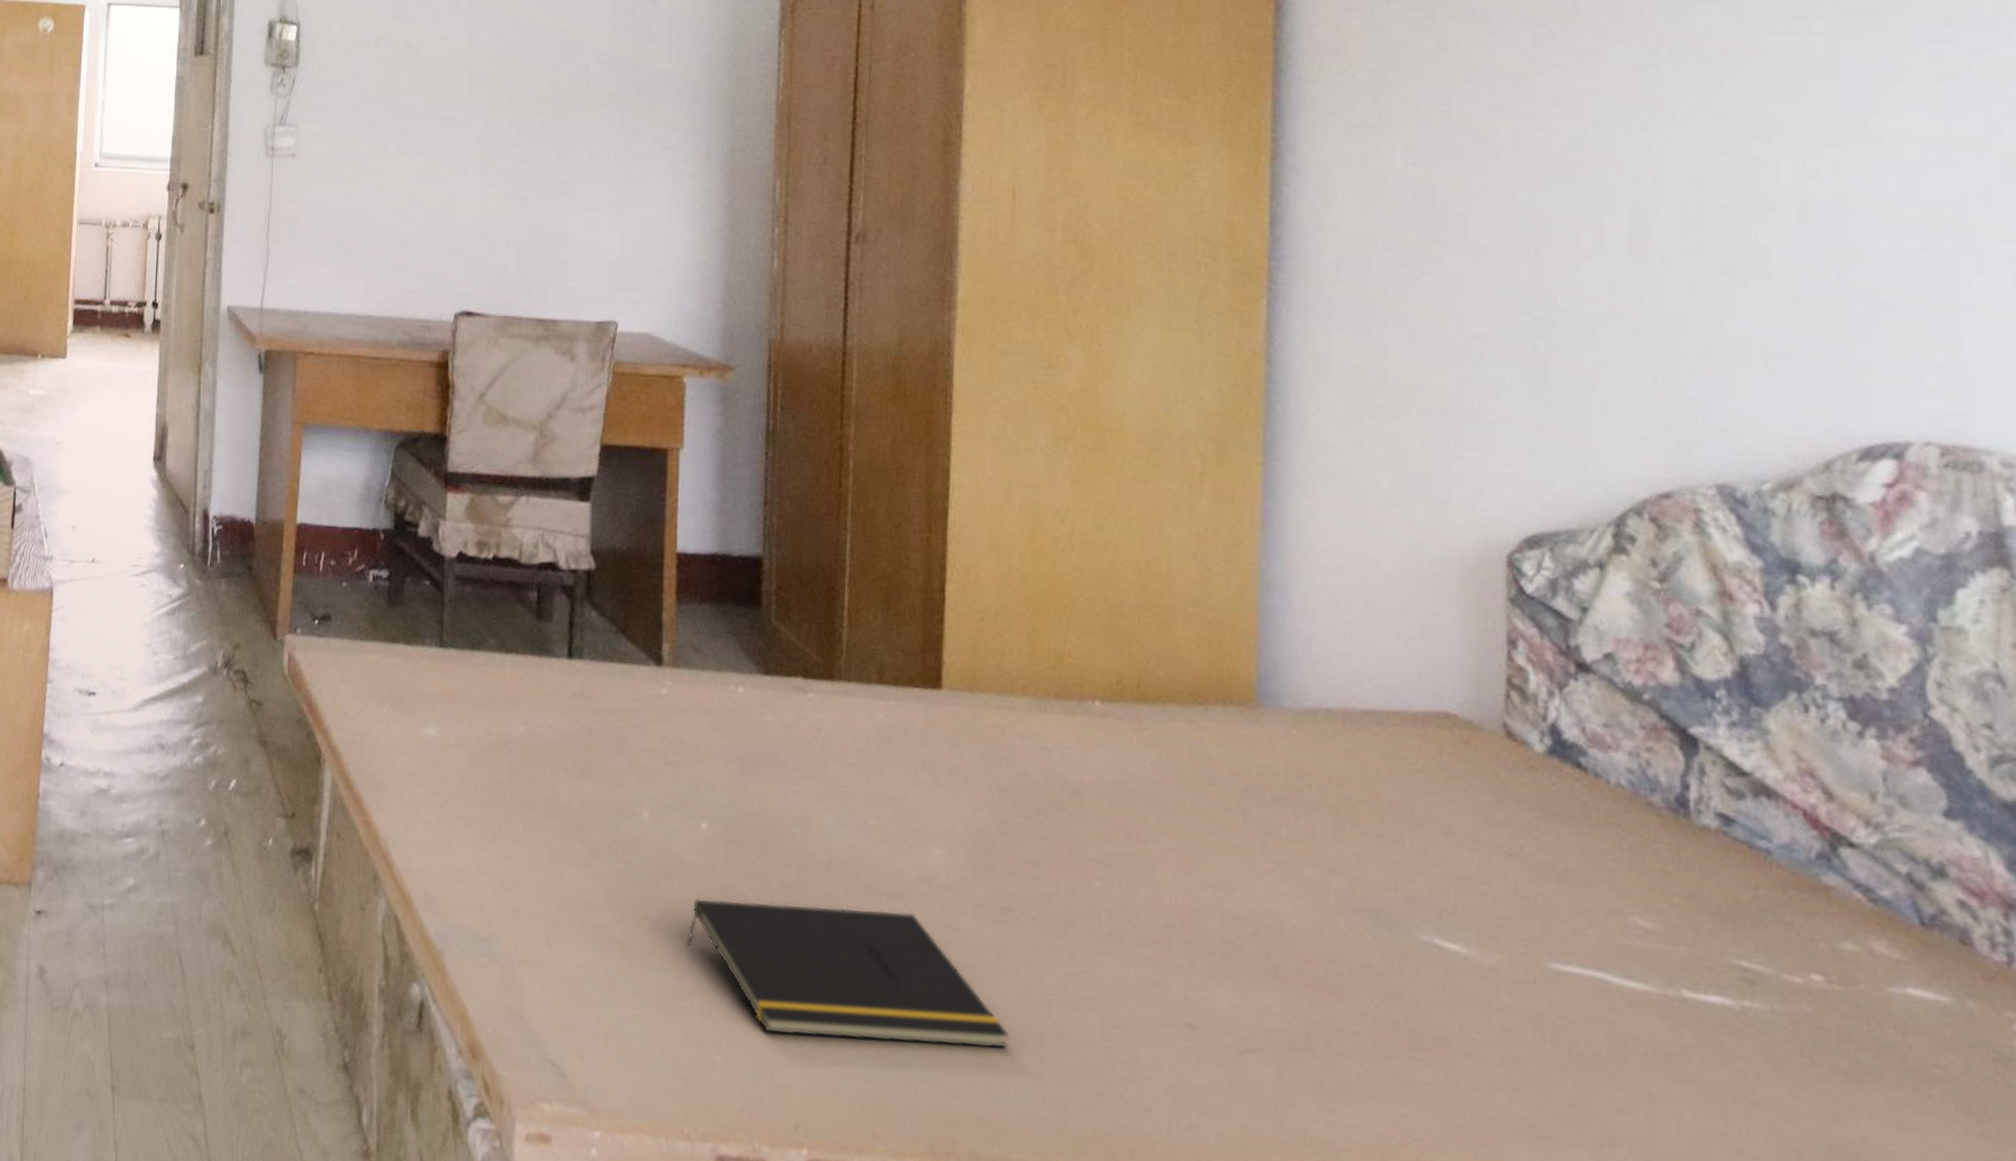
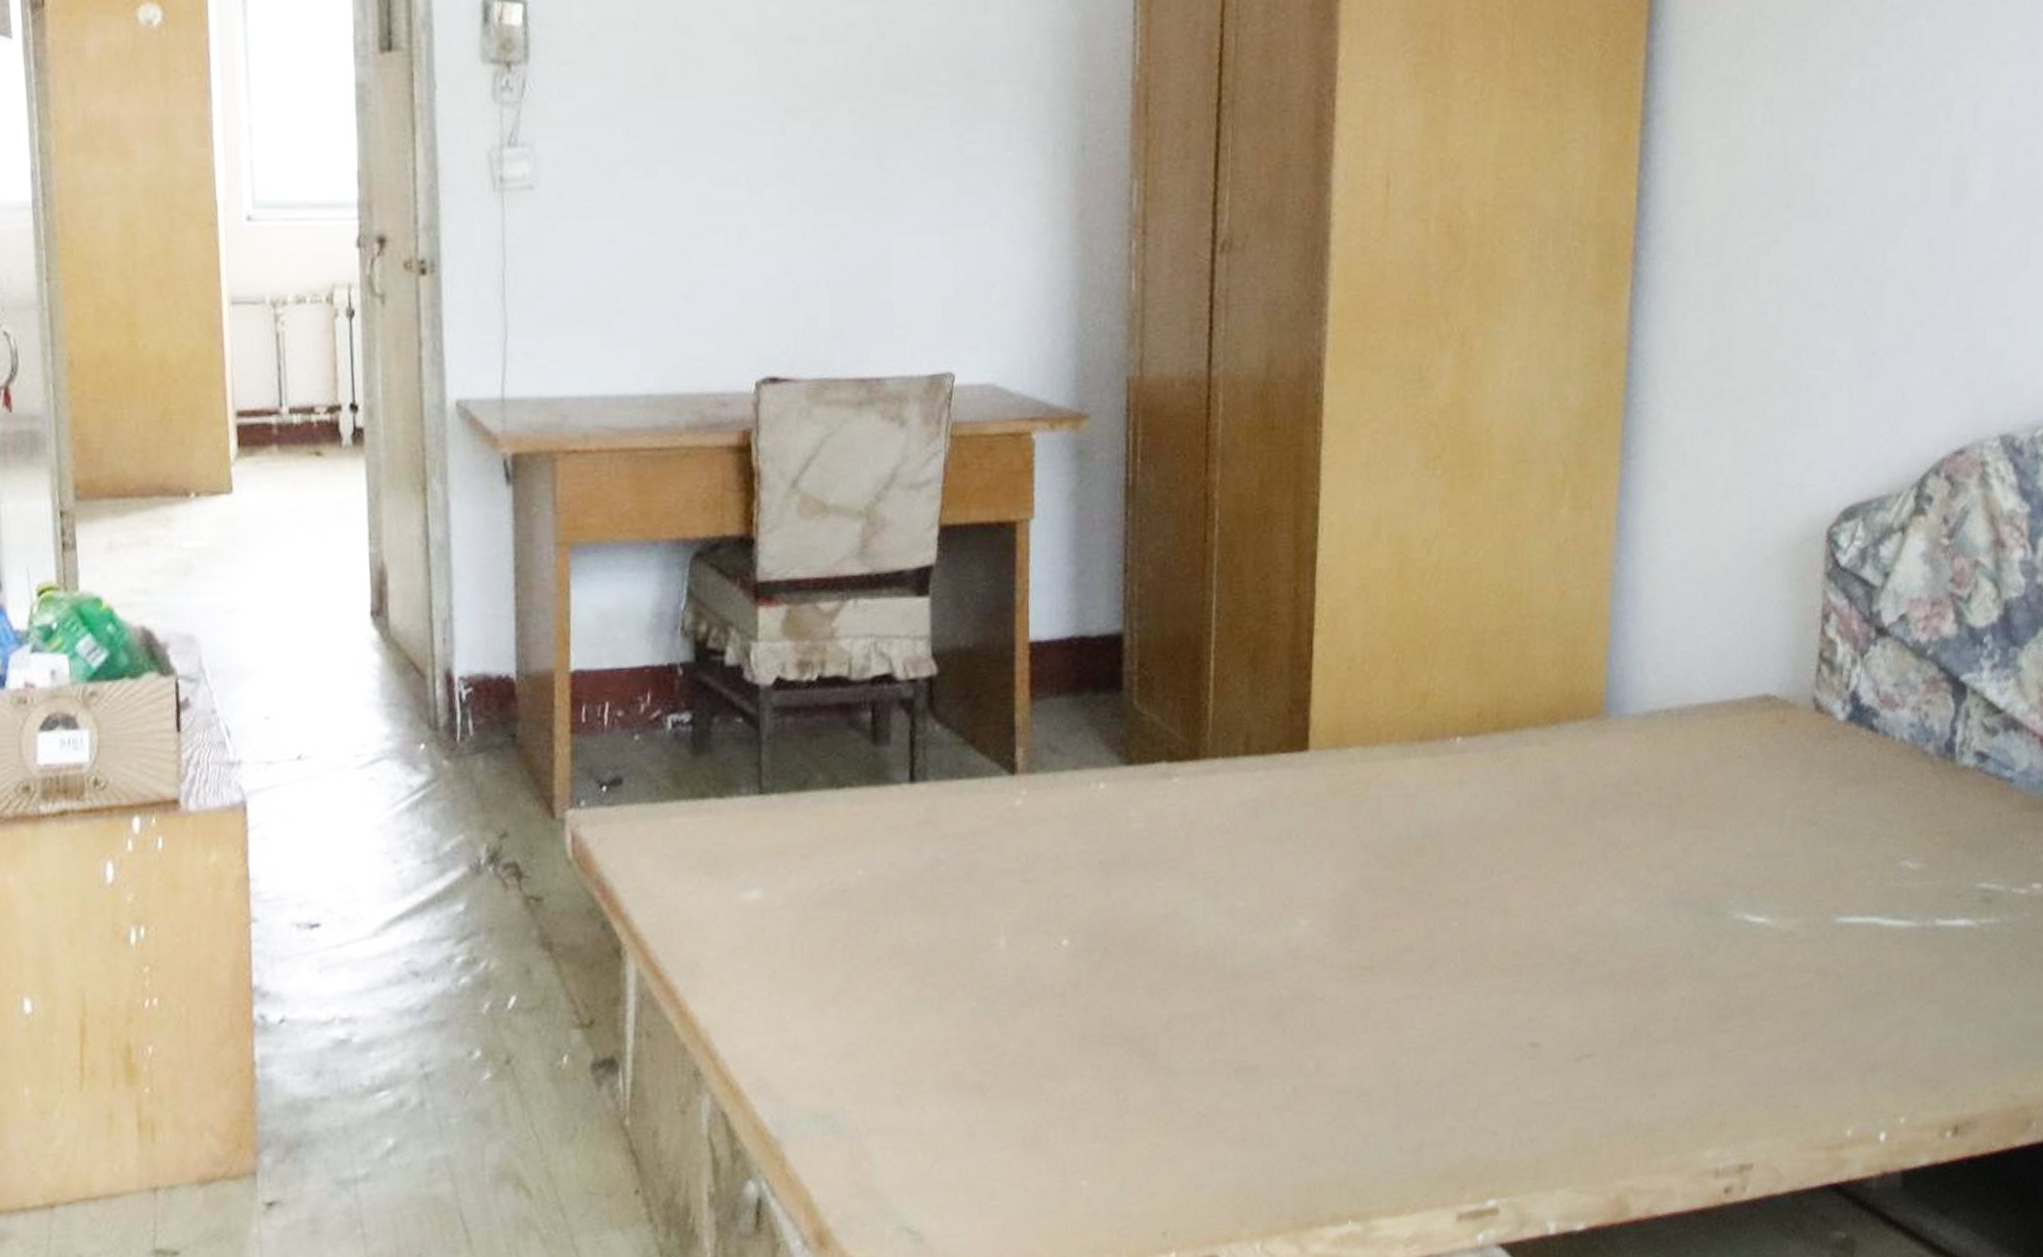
notepad: present [686,898,1008,1048] -> none [1049,990,1369,1146]

